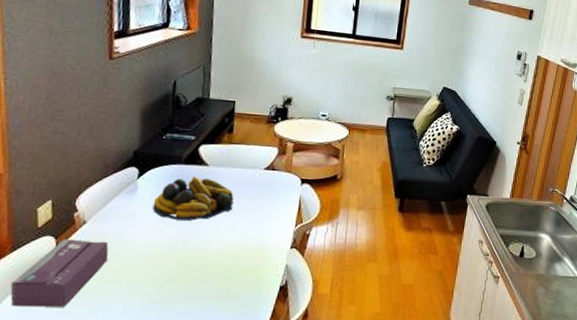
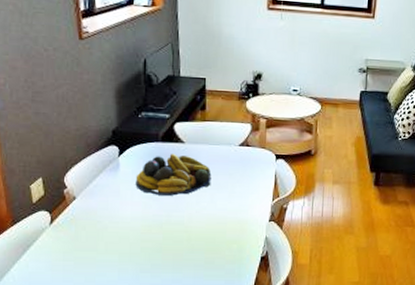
tissue box: present [10,238,109,307] -> none [16,213,100,275]

